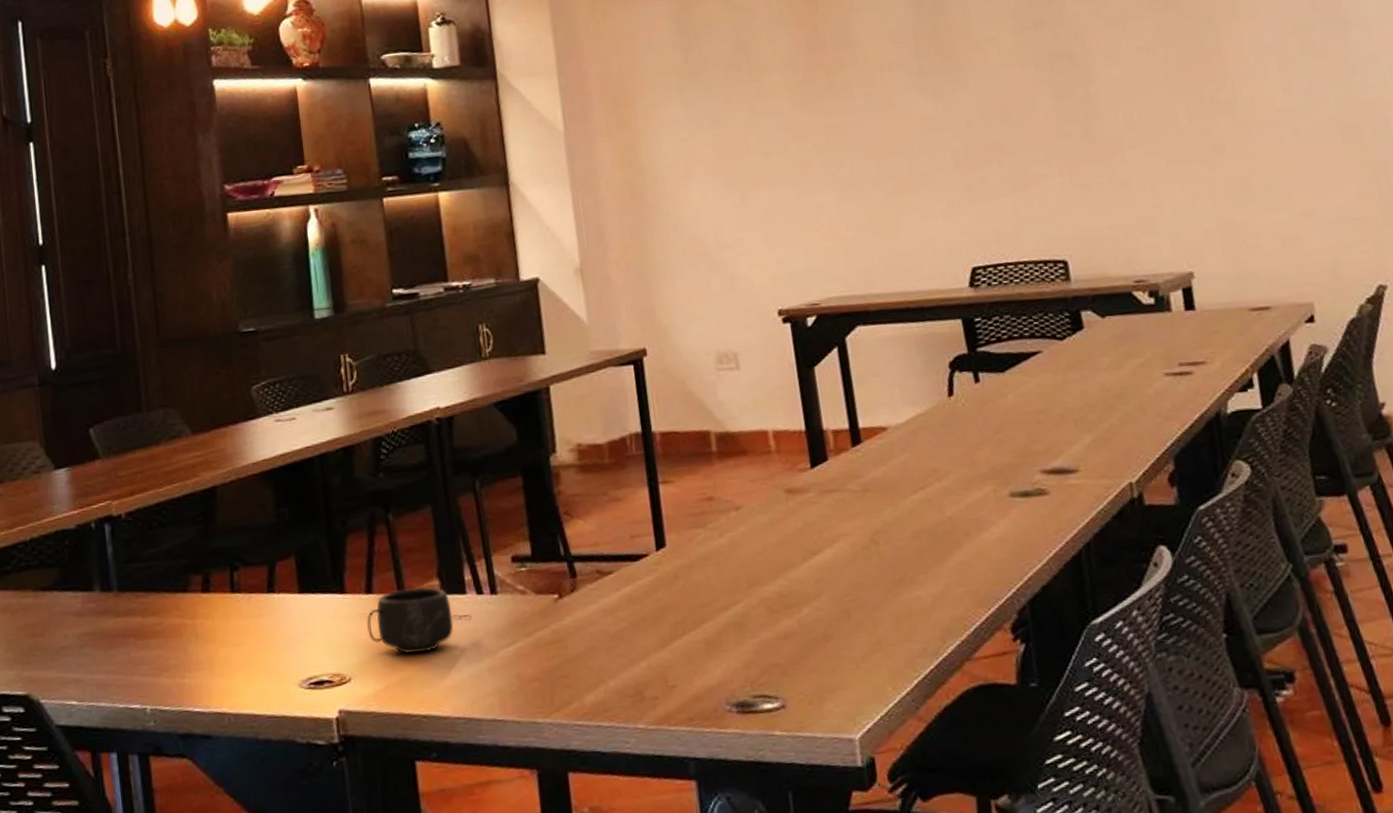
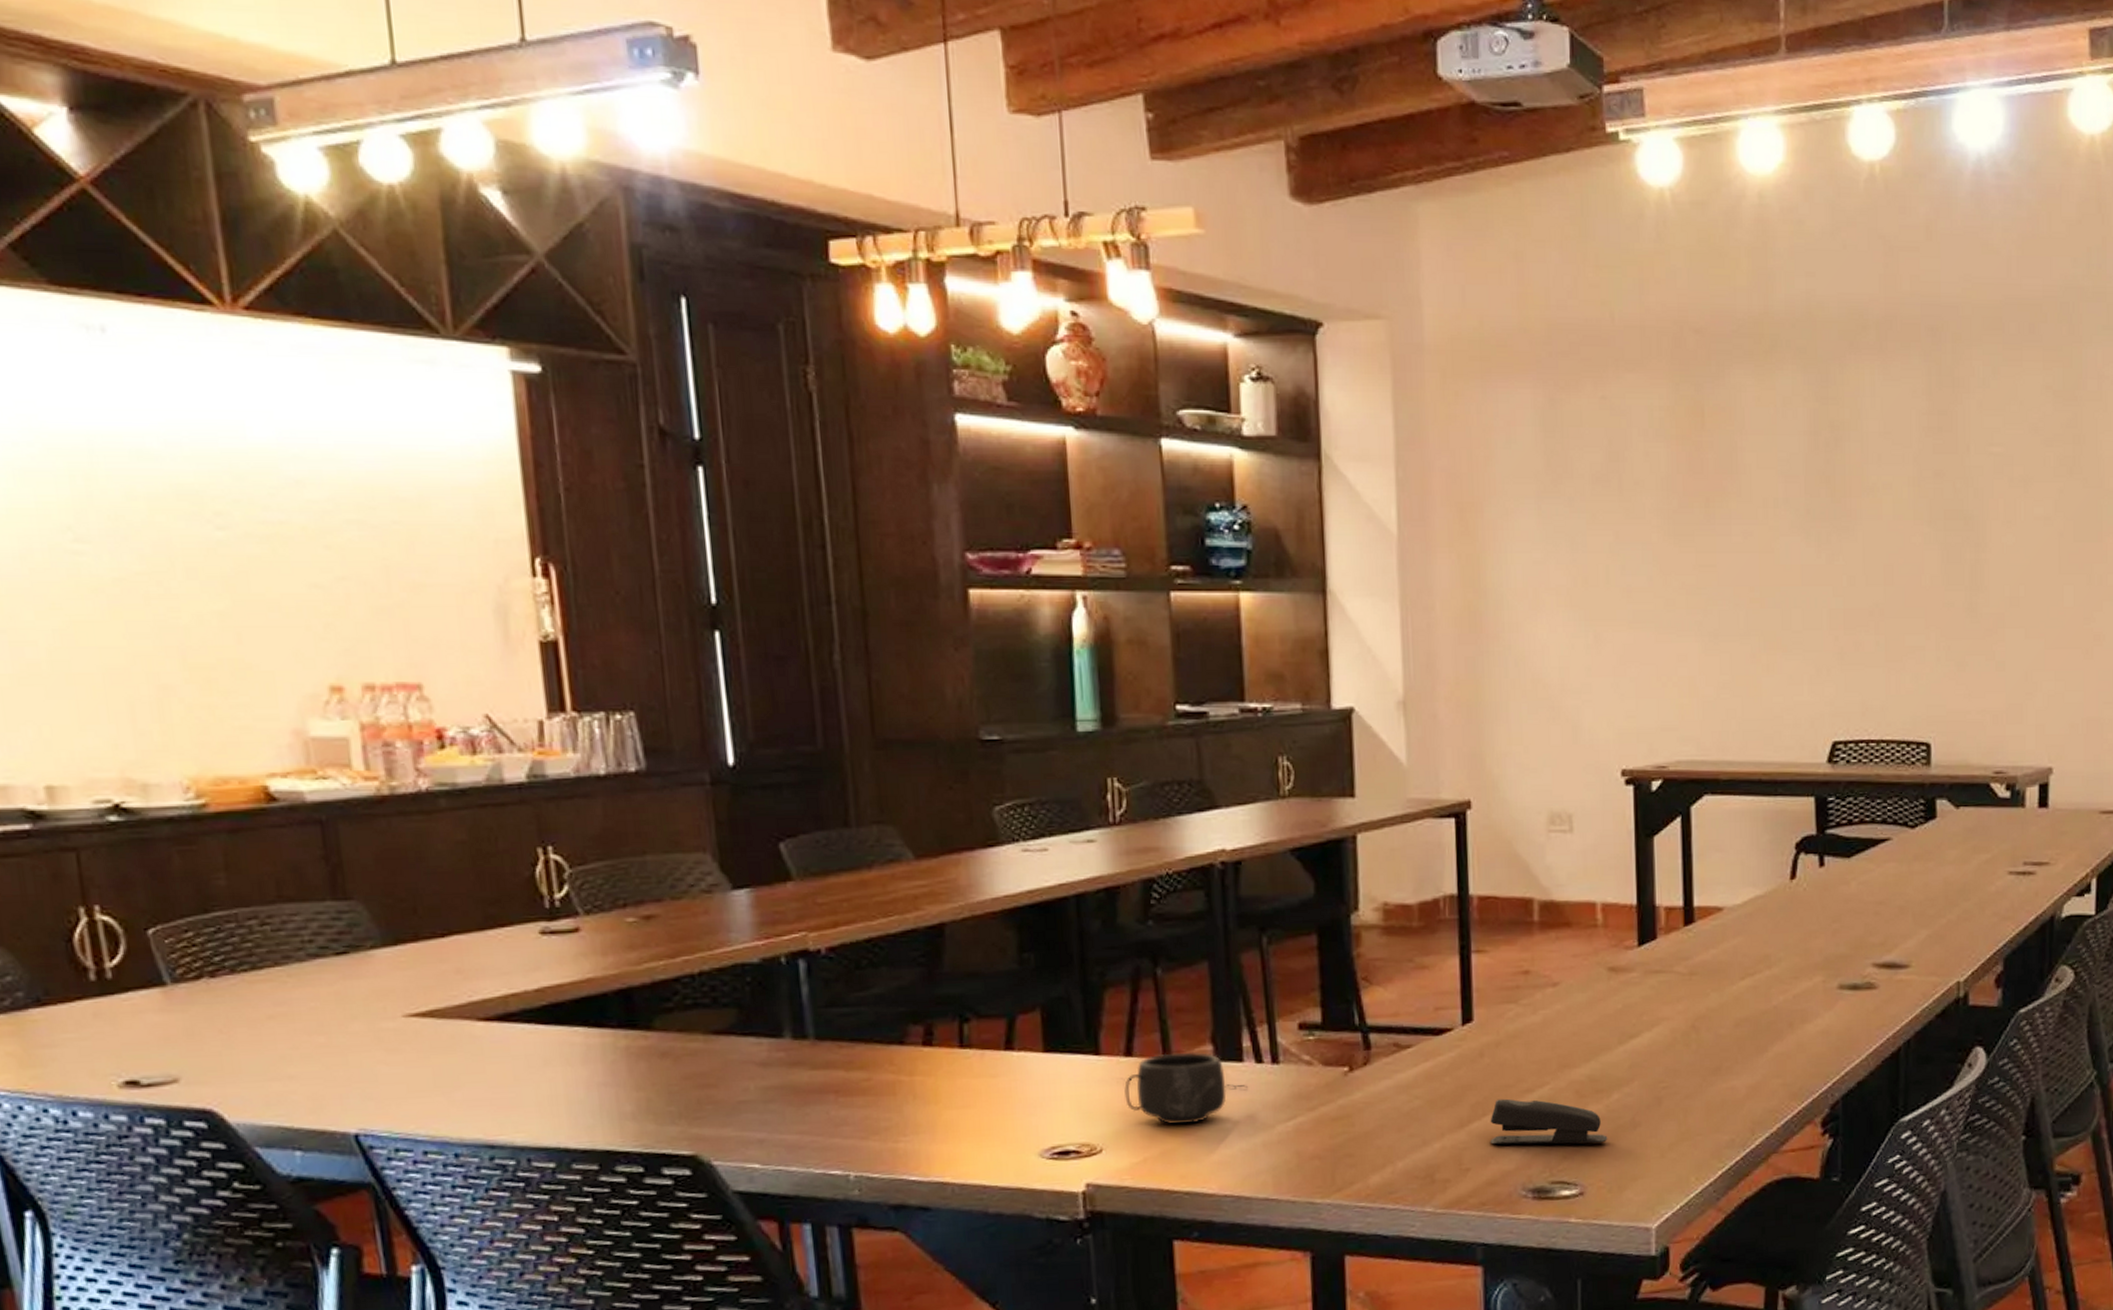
stapler: none [690,617,803,662] -> present [1490,1098,1608,1145]

